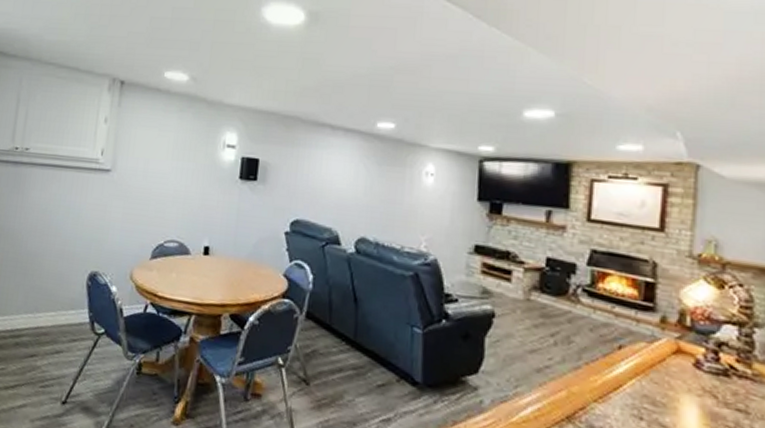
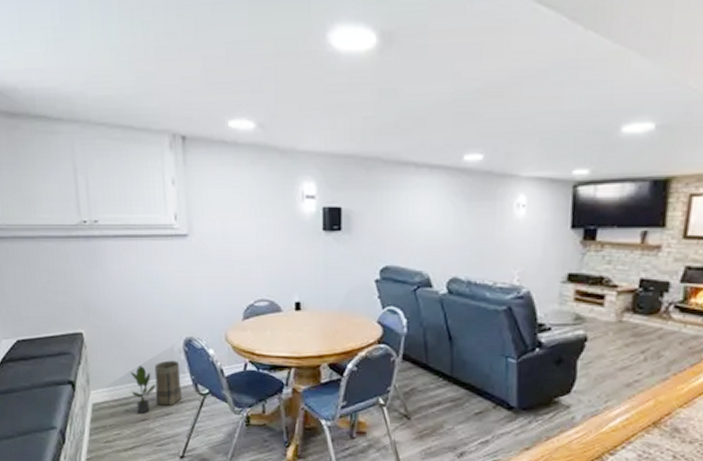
potted plant: none [25,295,53,349] -> present [131,364,157,414]
basket: none [48,293,80,344] -> present [154,360,182,406]

